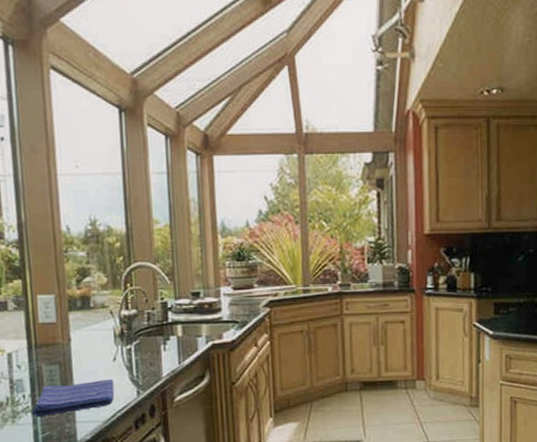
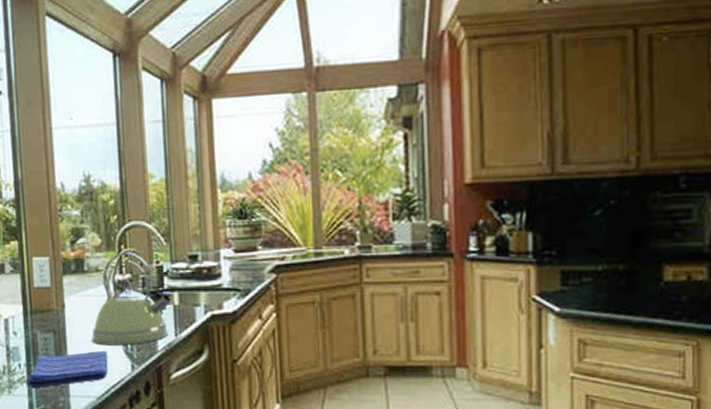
kettle: none [98,290,176,375] -> present [92,252,173,346]

